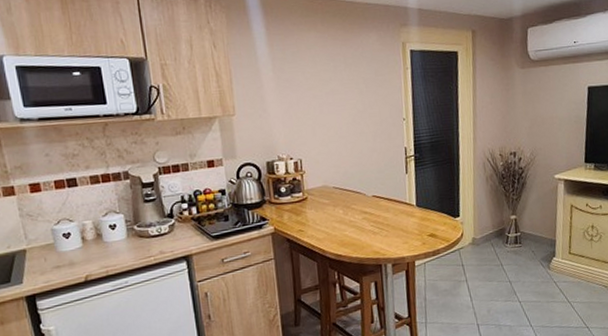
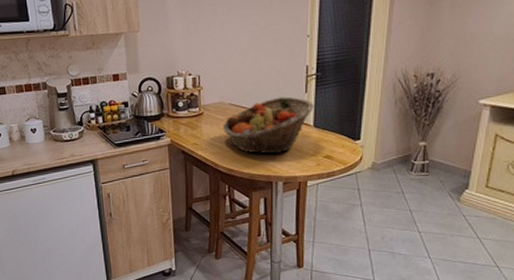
fruit basket: none [327,178,415,237] -> present [222,96,314,154]

